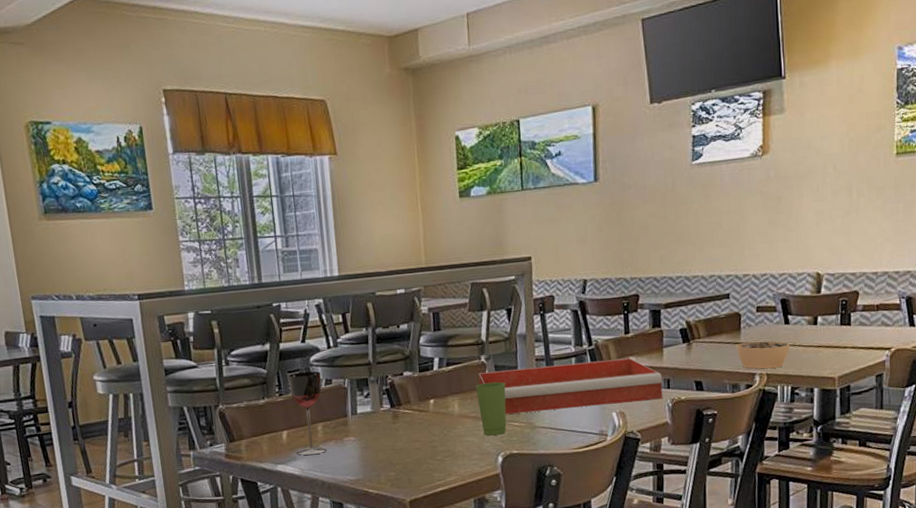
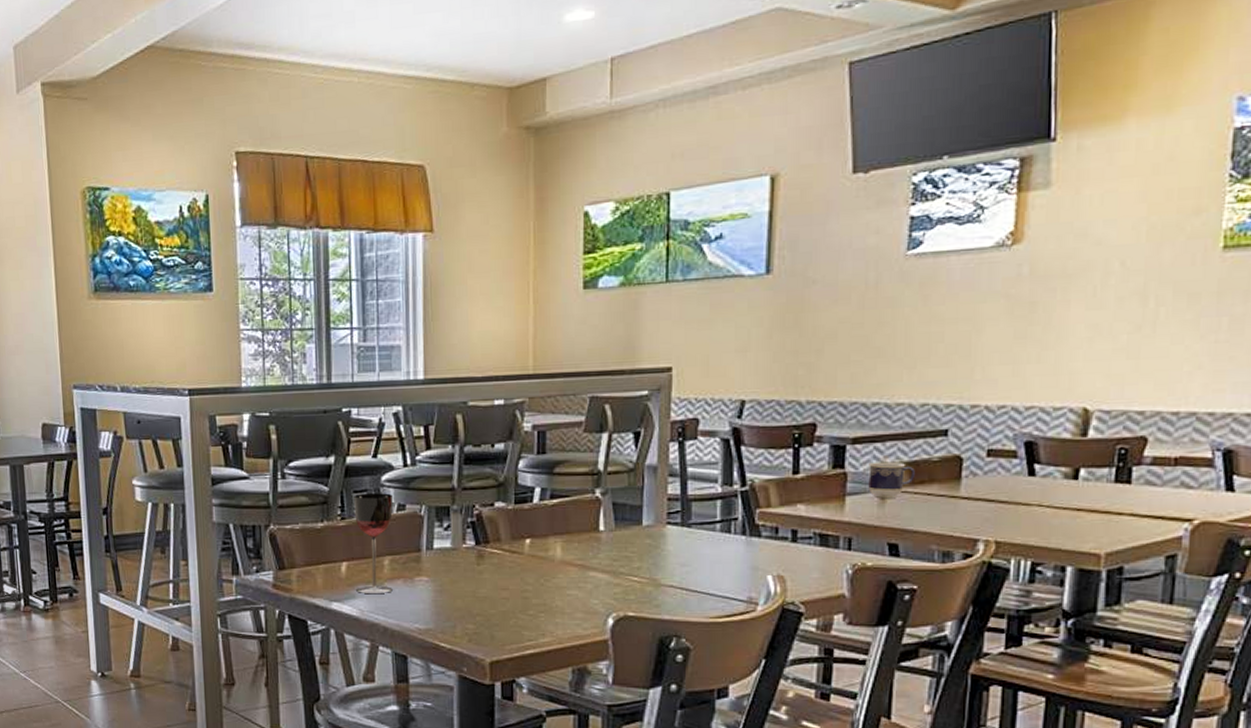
cup: present [476,382,507,436] -> none [586,523,625,591]
tray: present [478,358,664,414] -> none [590,505,842,565]
cup: none [677,320,709,348] -> present [868,461,915,499]
salad: present [736,341,790,370] -> none [952,496,1034,535]

